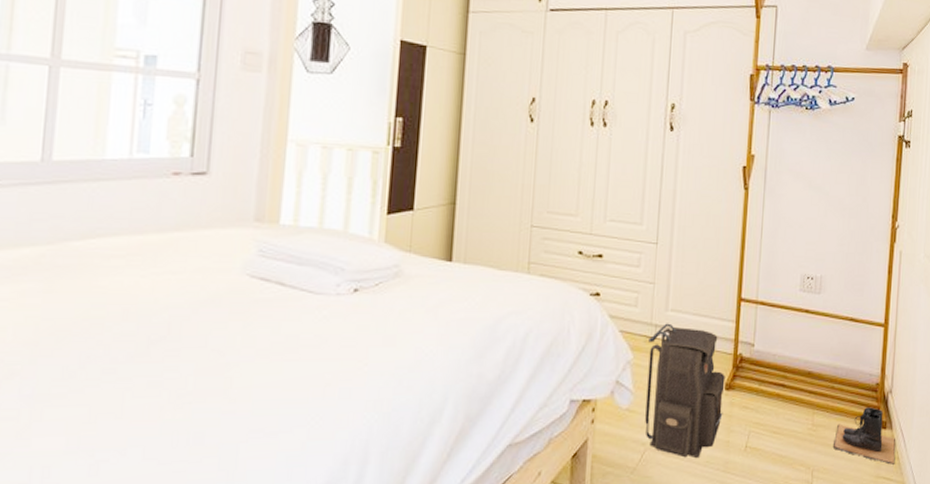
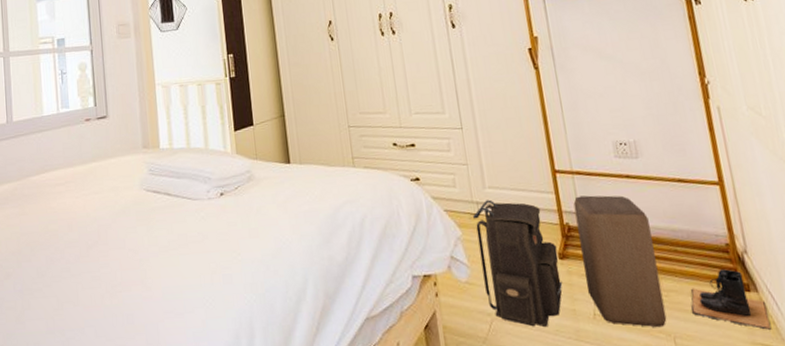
stool: none [744,327,816,461] -> present [573,195,667,328]

